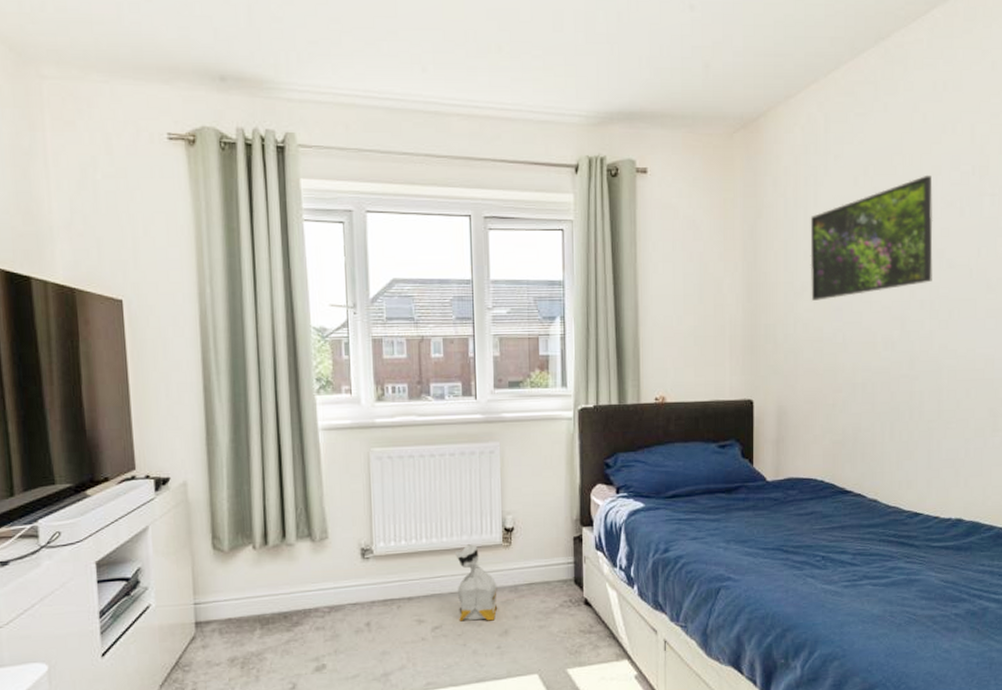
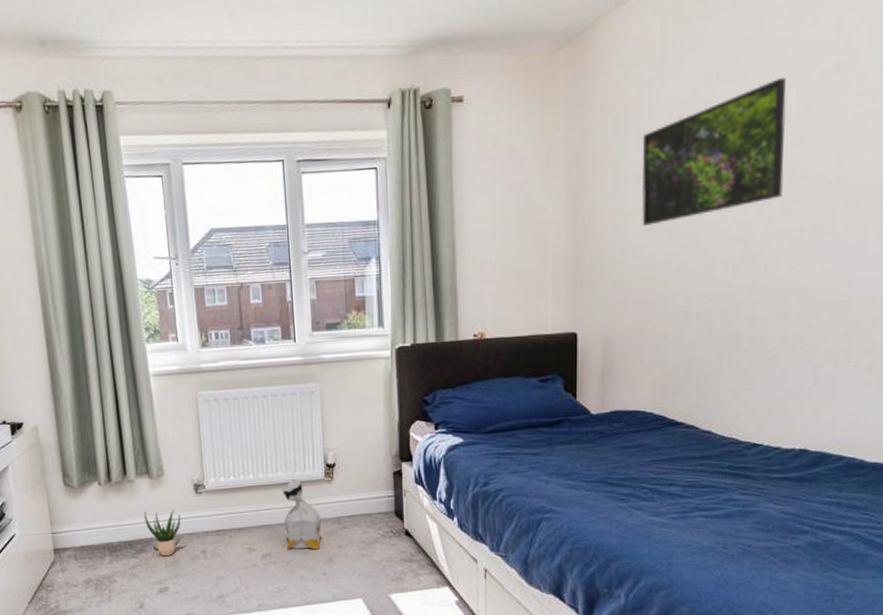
potted plant: none [303,576,344,630] -> present [144,509,181,557]

